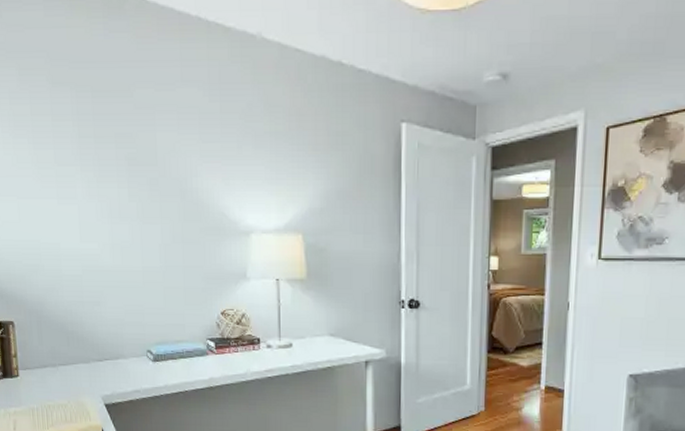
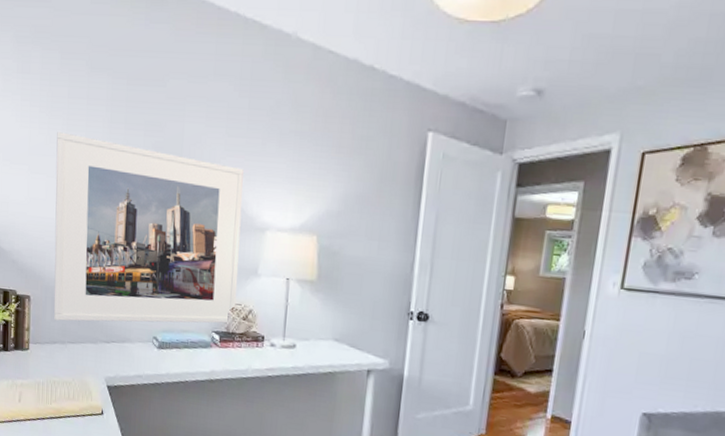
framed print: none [23,151,228,345] -> present [53,132,244,324]

